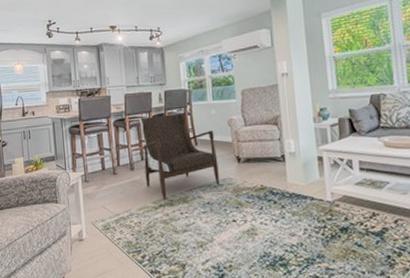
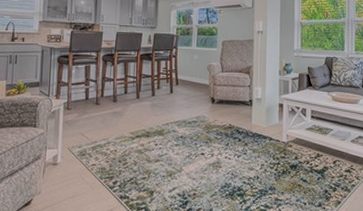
armchair: present [139,112,220,200] -> none [126,54,195,132]

